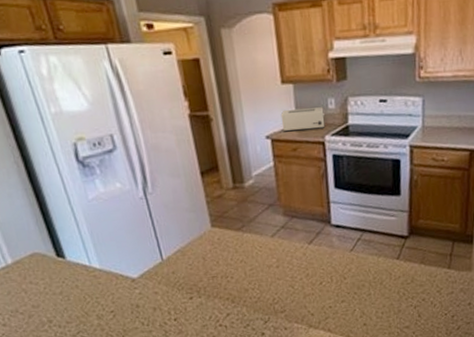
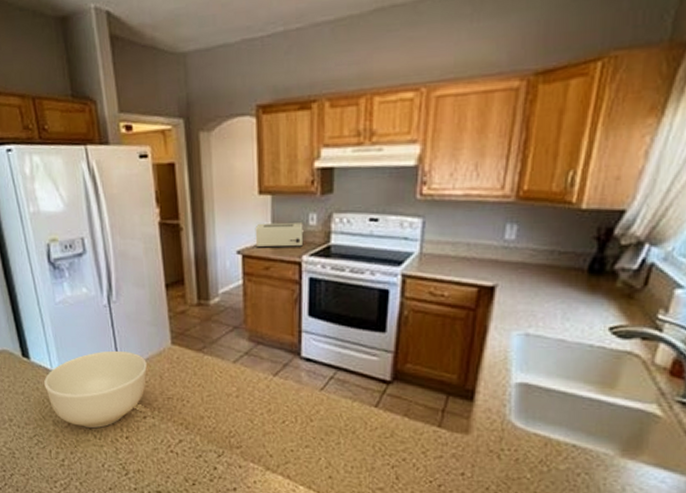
bowl: none [83,238,190,317] -> present [44,350,147,429]

